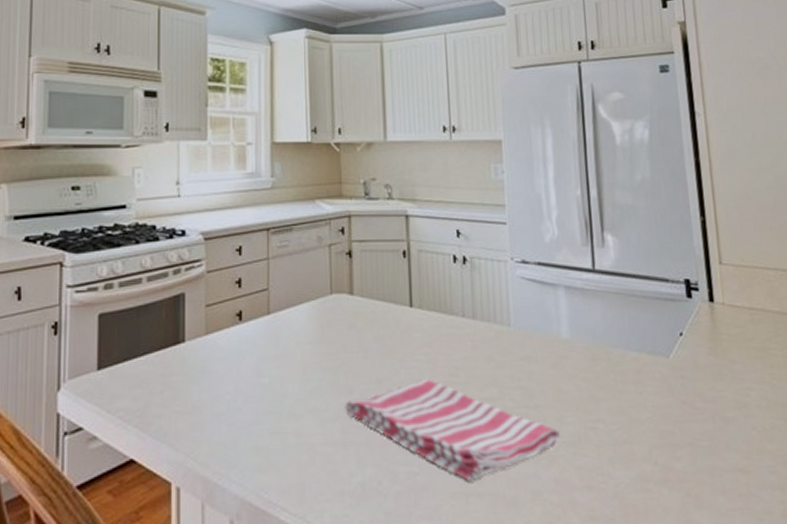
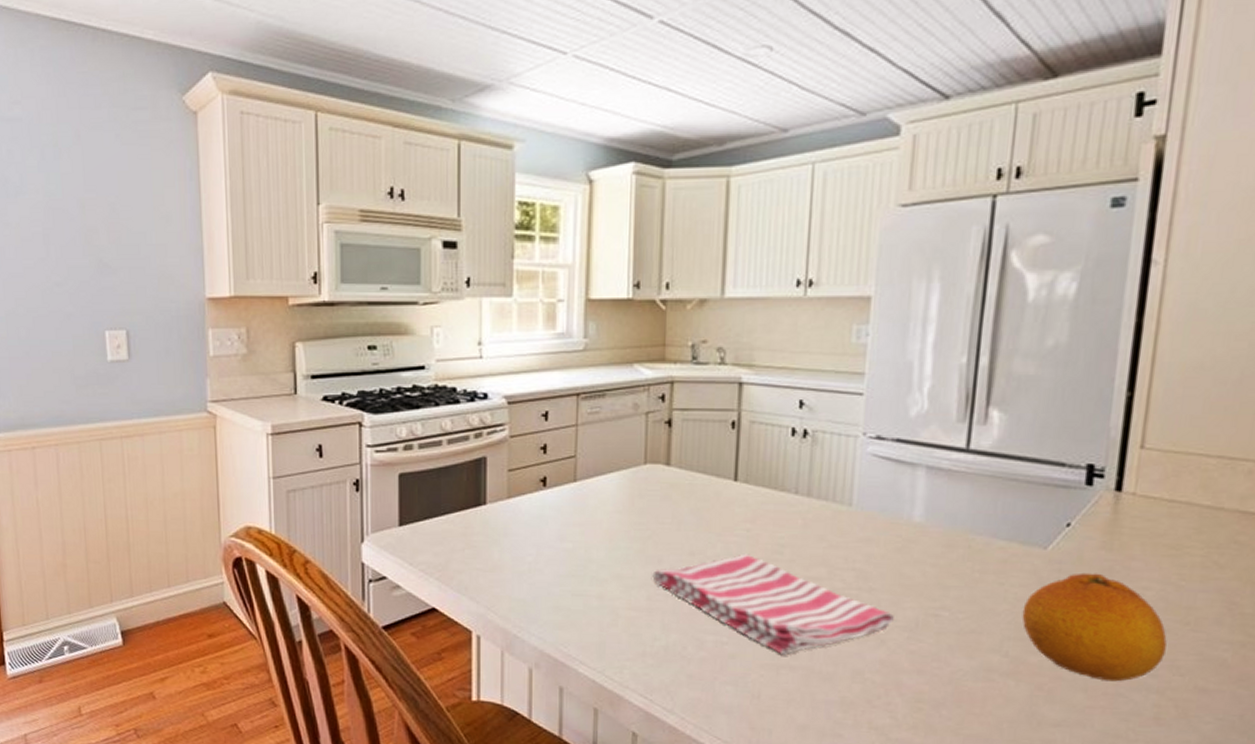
fruit: none [661,377,777,482] -> present [1022,572,1167,682]

